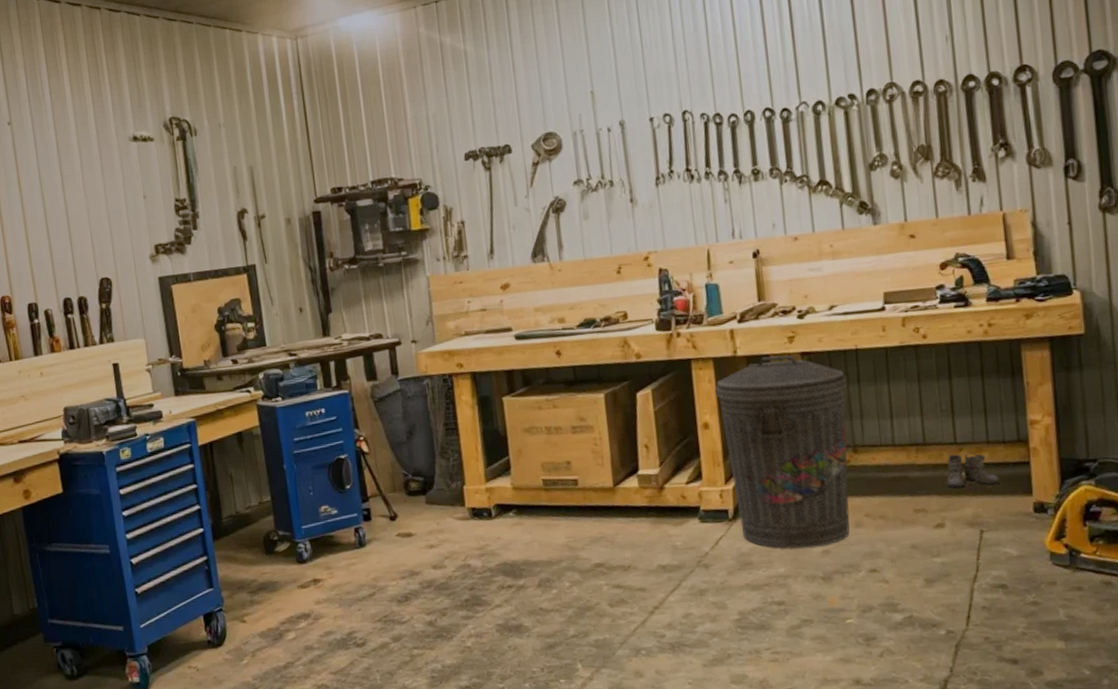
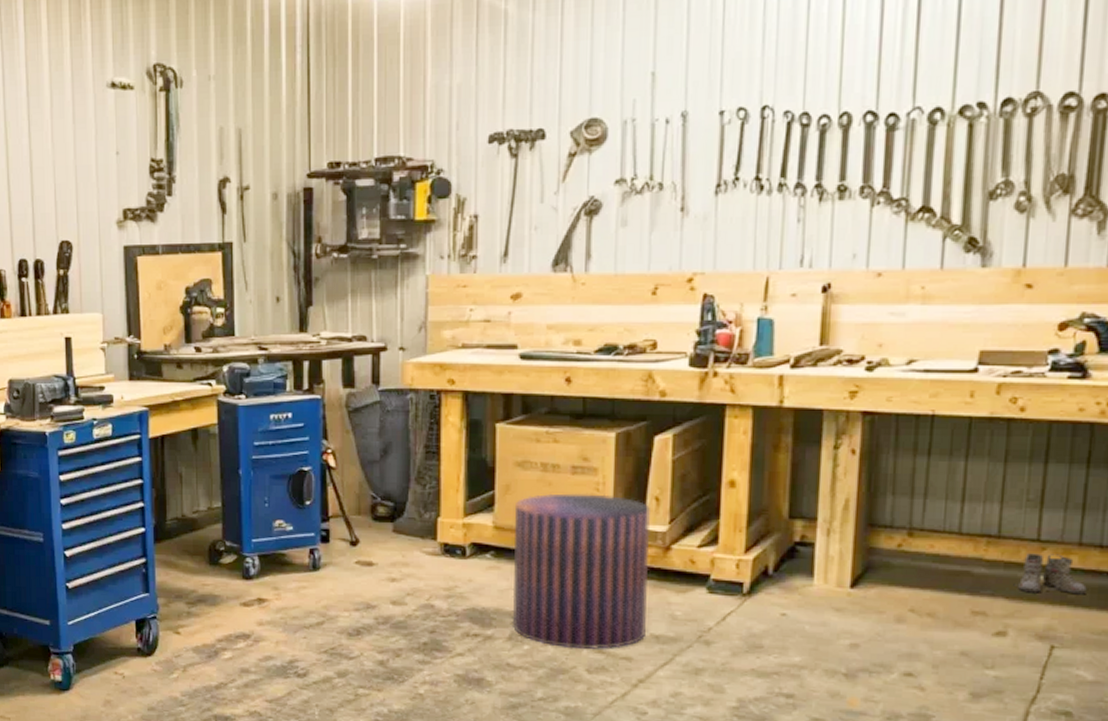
stool: none [527,448,654,588] -> present [512,493,651,649]
trash can: present [715,355,850,549] -> none [750,412,915,639]

